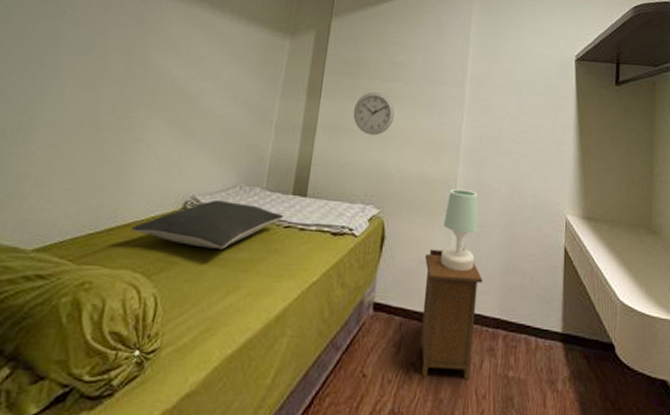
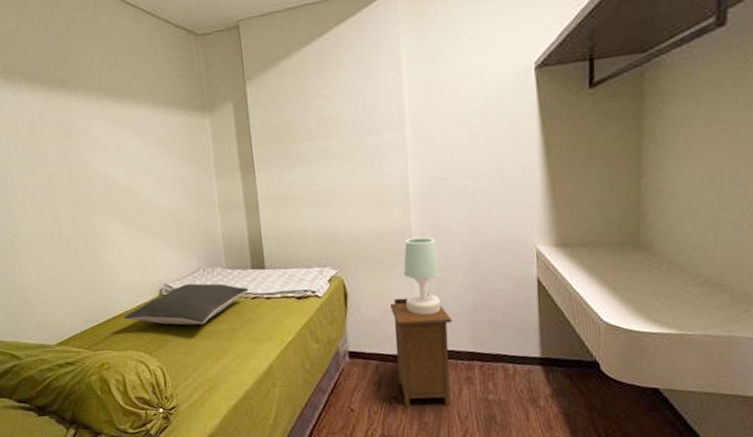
wall clock: present [353,91,396,135] -> none [290,153,334,200]

